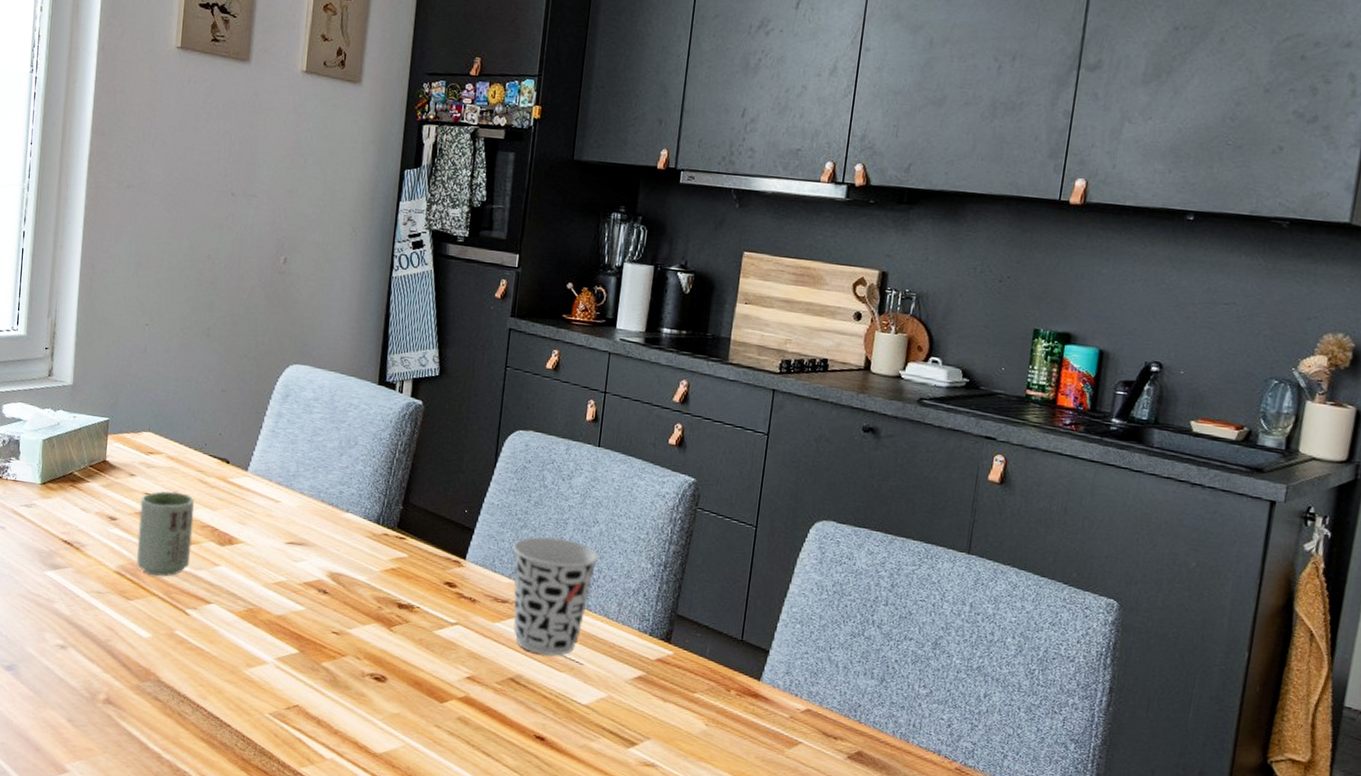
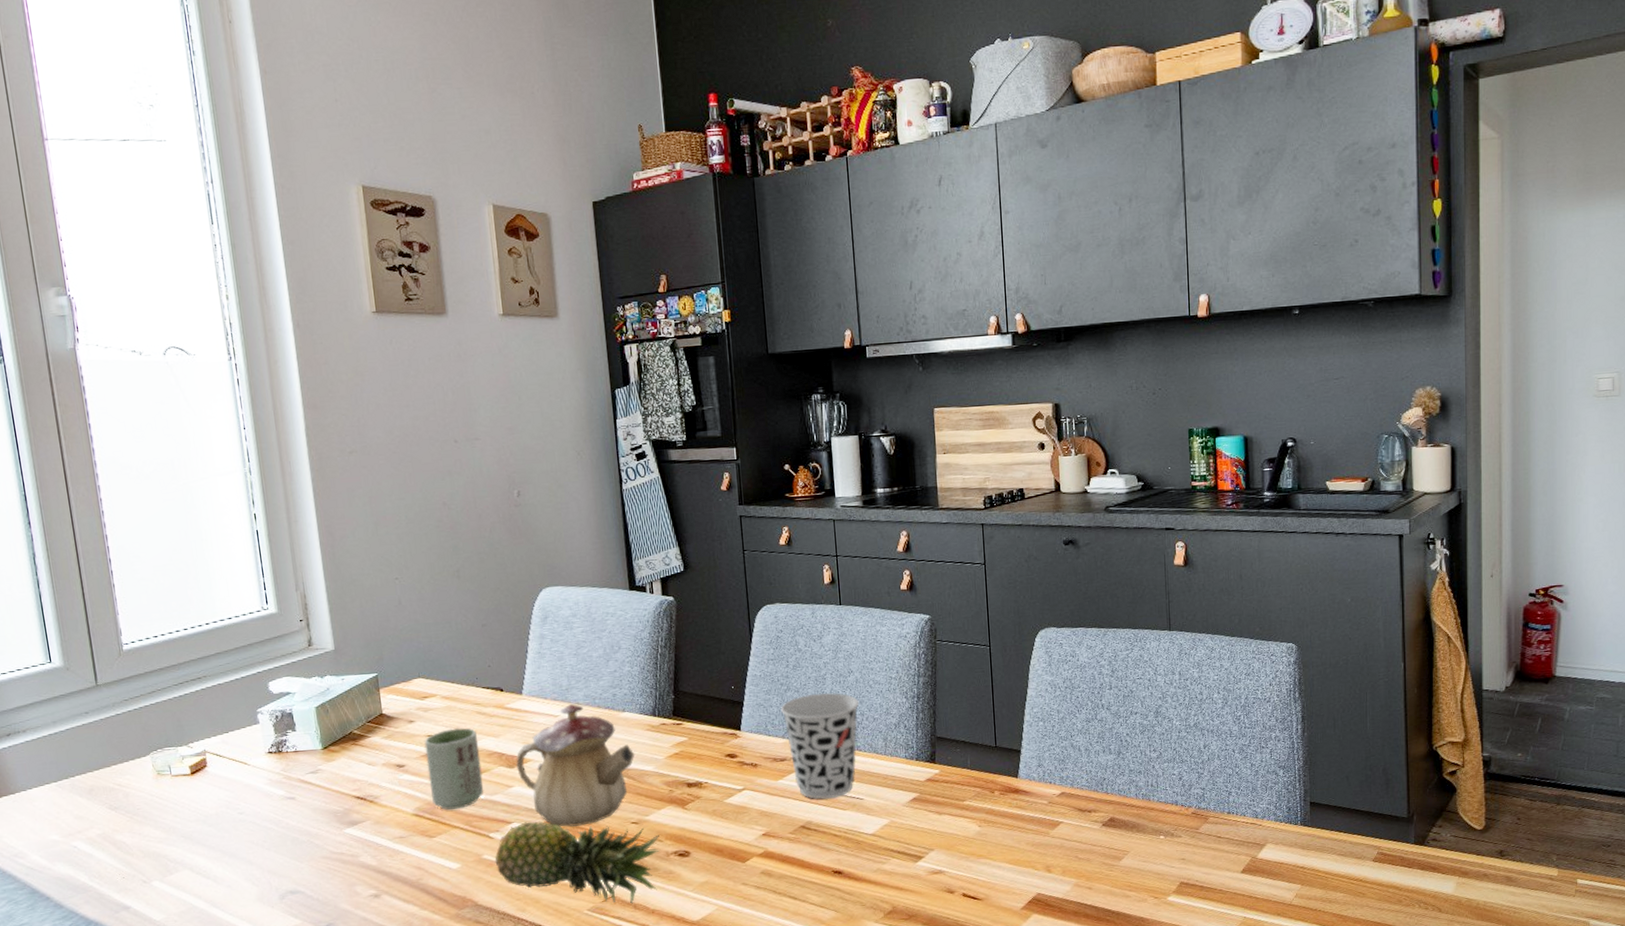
fruit: none [186,605,358,718] -> present [494,821,660,903]
teapot: none [227,491,350,624] -> present [516,703,635,827]

